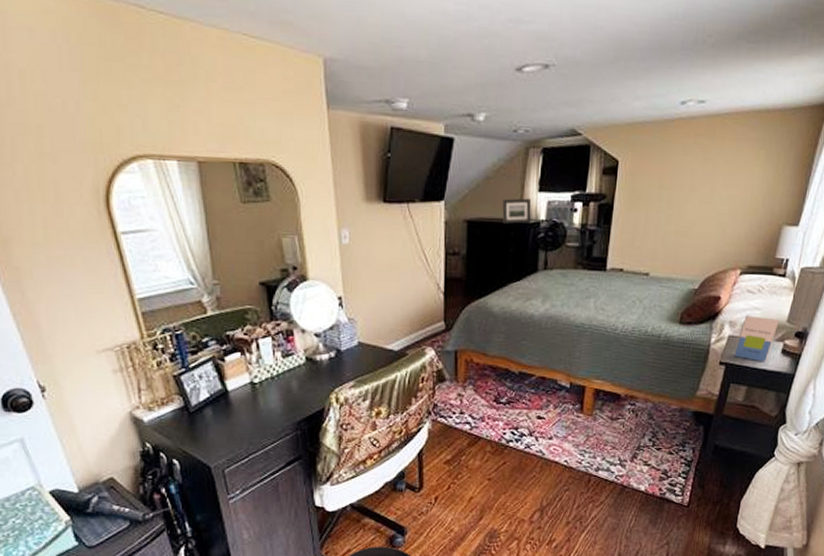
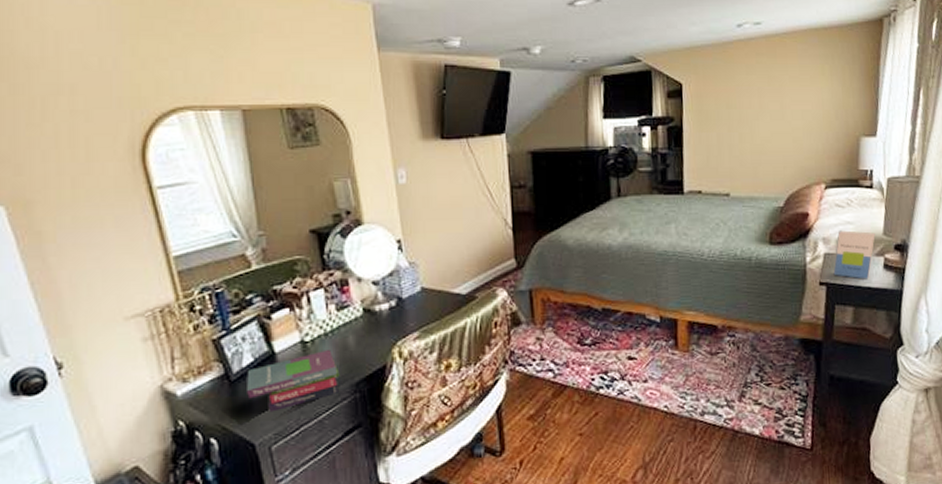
books: none [203,392,284,441] -> present [247,350,340,412]
picture frame: present [502,198,532,224] -> none [567,126,598,153]

